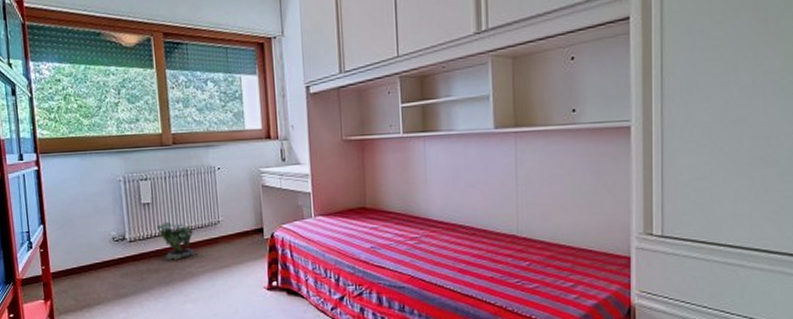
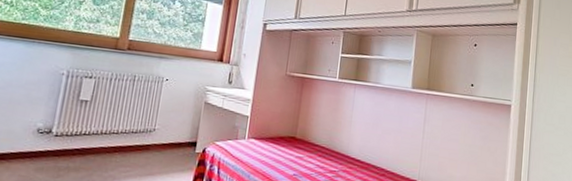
potted plant: present [157,221,197,260] -> none [88,121,127,161]

